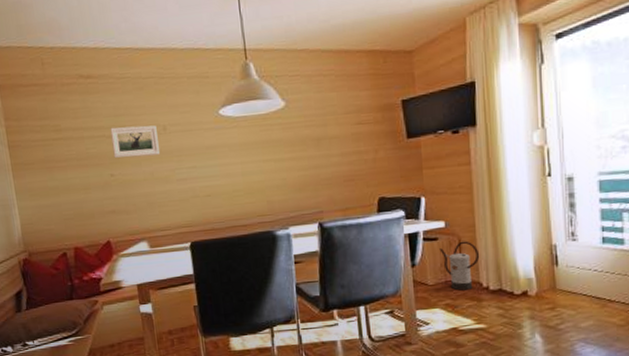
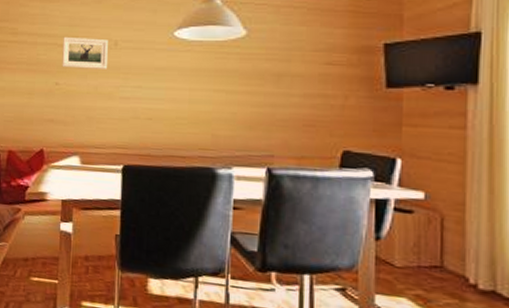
watering can: present [439,241,480,291] -> none [414,220,469,284]

